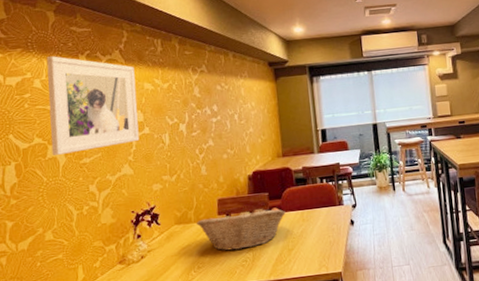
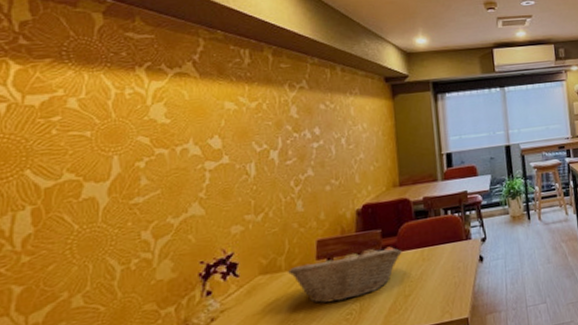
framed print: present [46,56,140,155] -> none [88,68,215,195]

